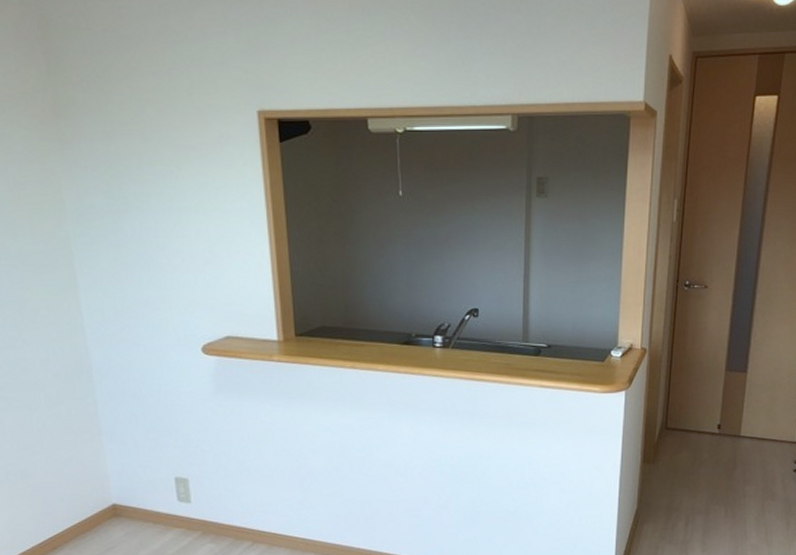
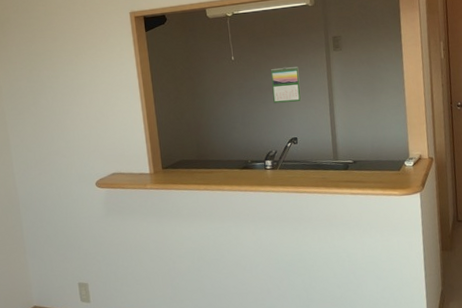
calendar: none [450,212,489,262] -> present [270,67,302,104]

